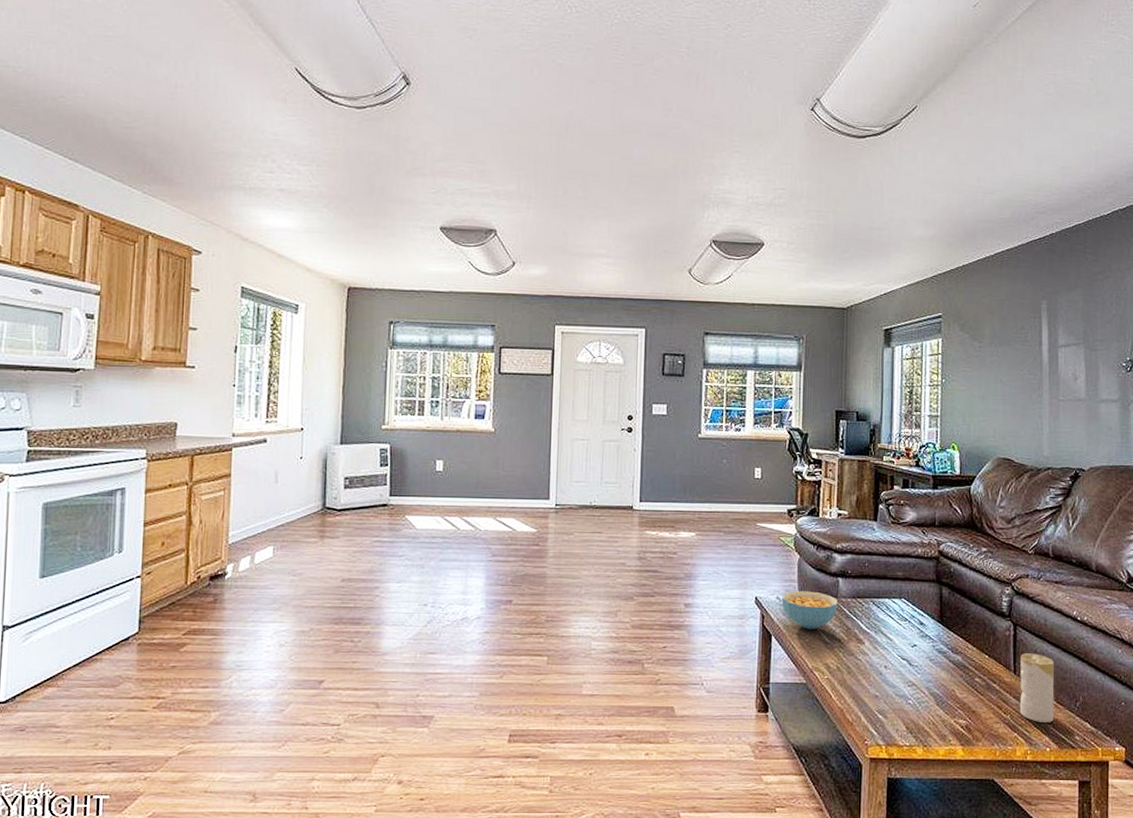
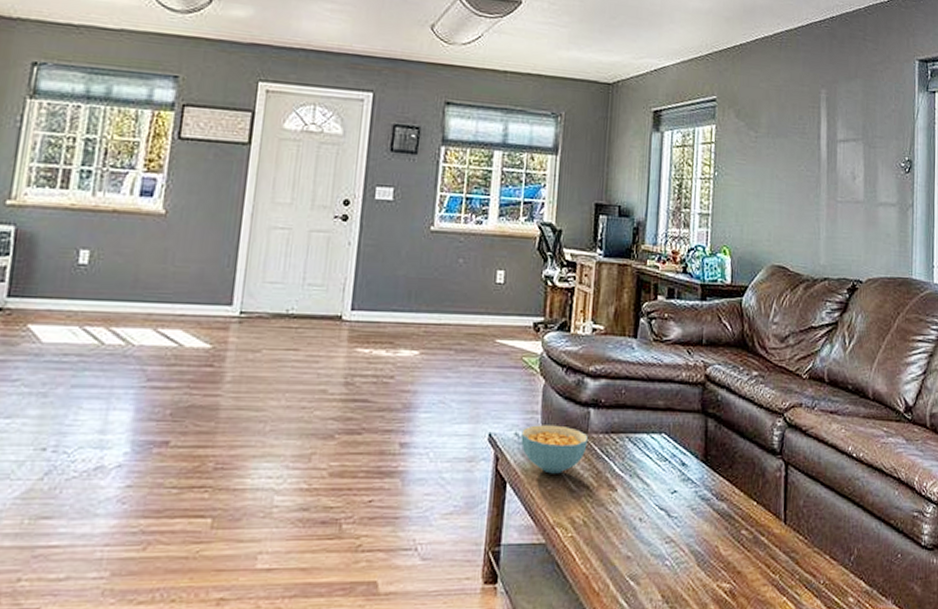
candle: present [1020,653,1055,722] -> none [790,498,828,583]

